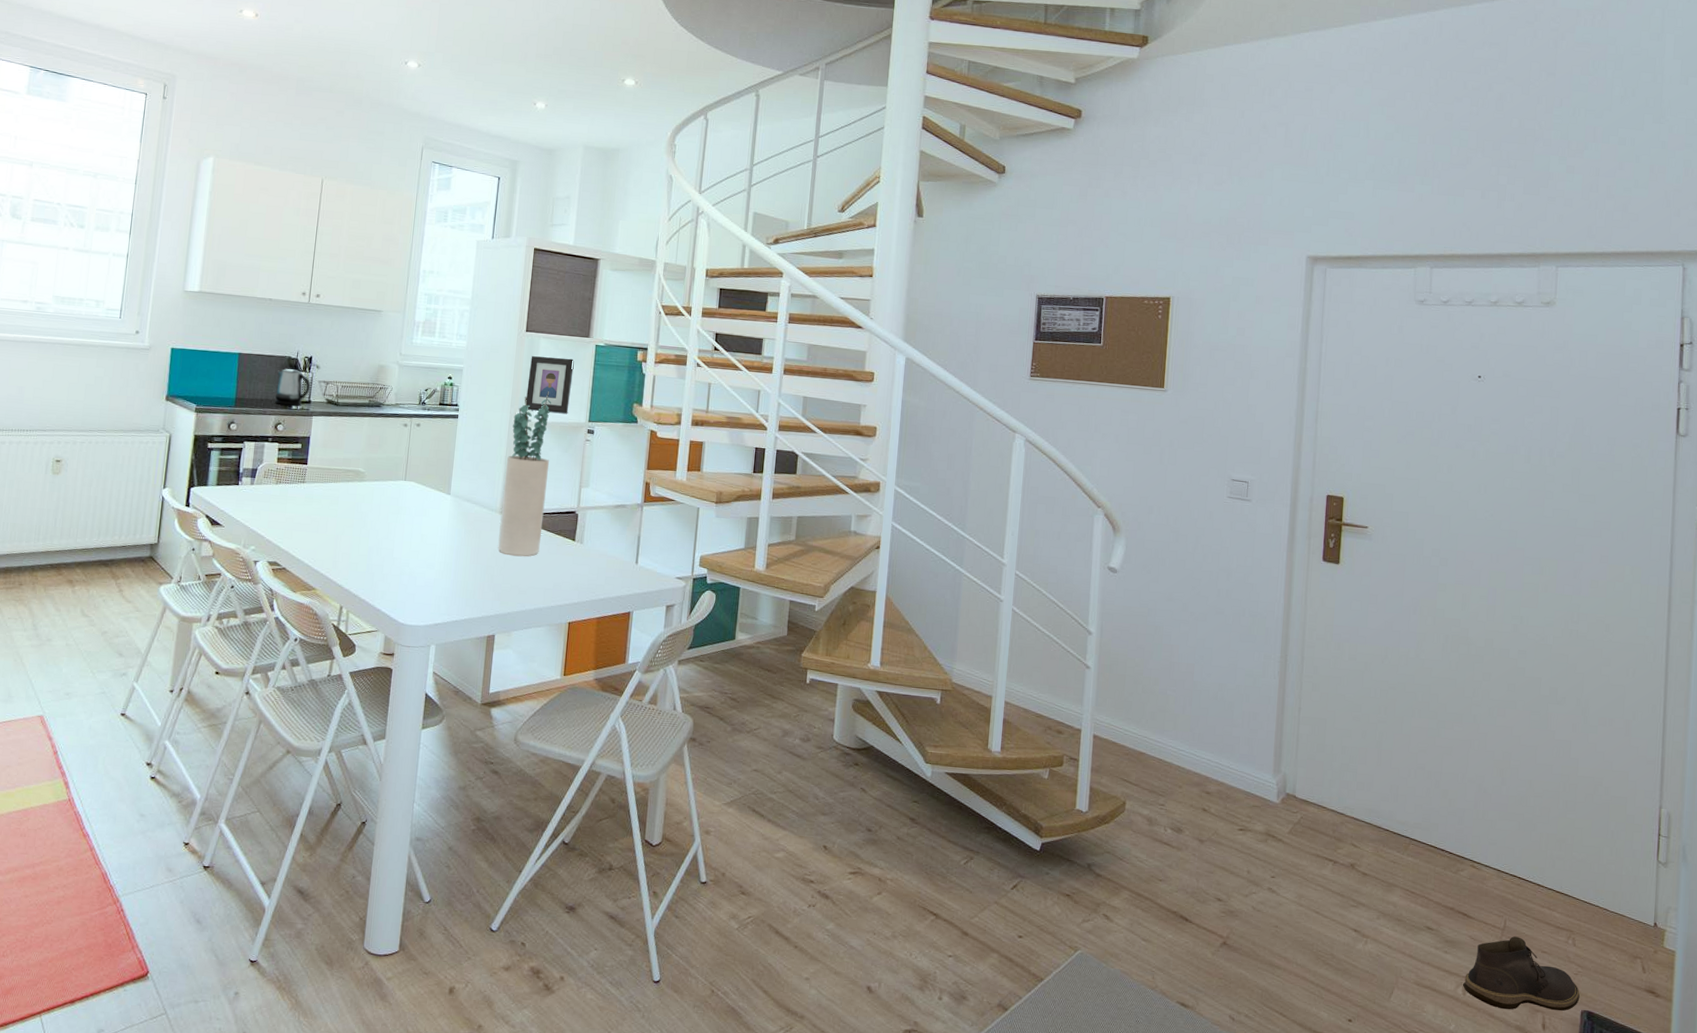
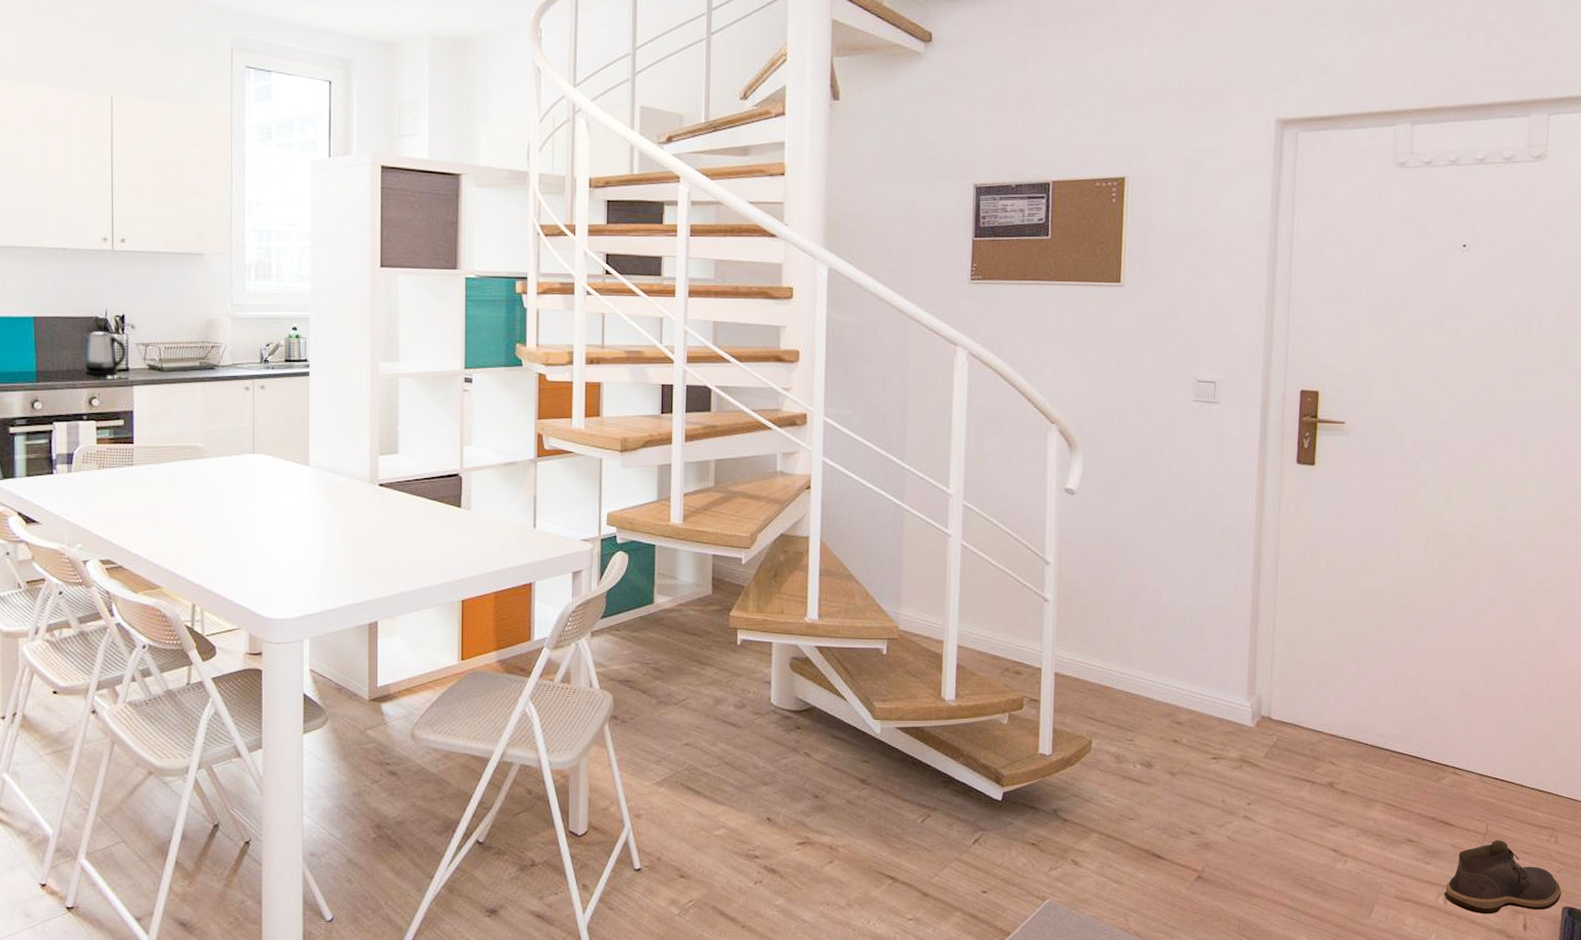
vase: present [498,391,551,557] -> none [371,336,423,531]
picture frame: present [526,356,574,413] -> none [388,296,442,361]

